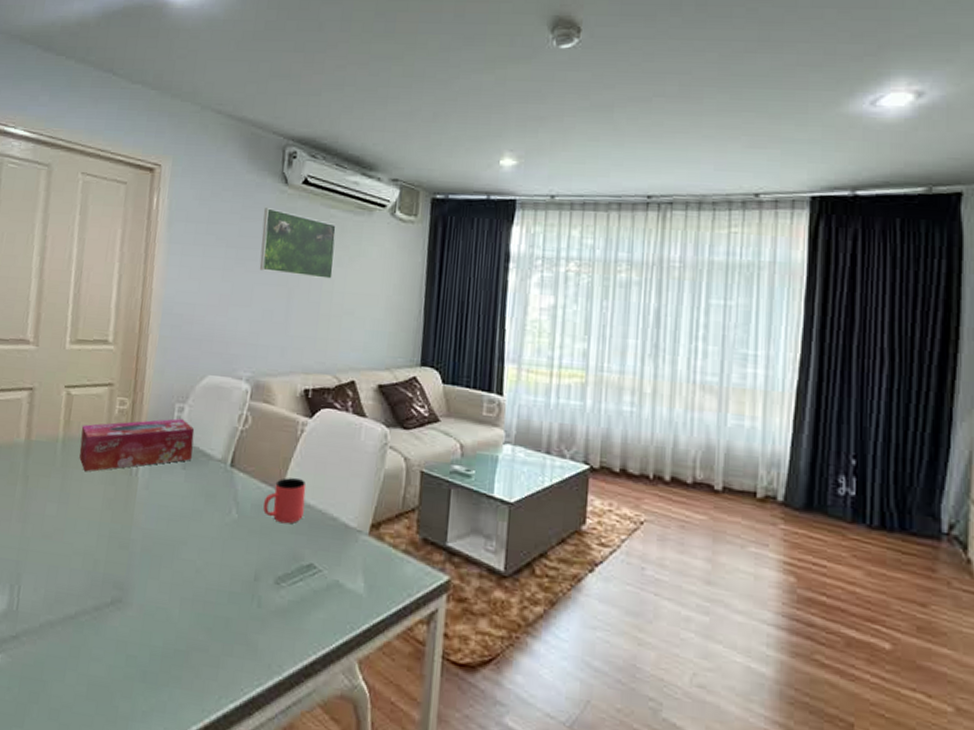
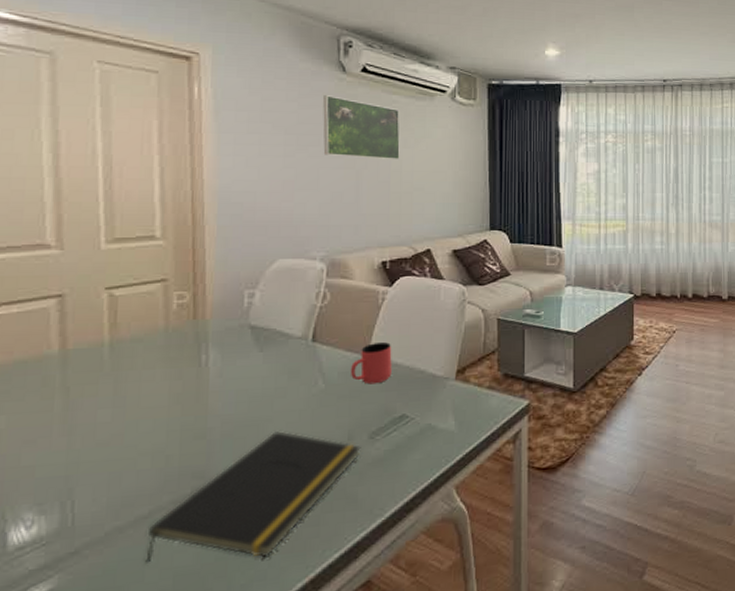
notepad: none [67,556,266,690] -> present [145,431,361,563]
tissue box: present [79,418,195,472] -> none [132,304,270,372]

